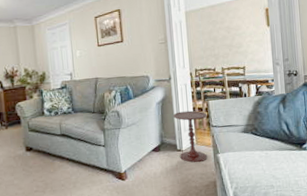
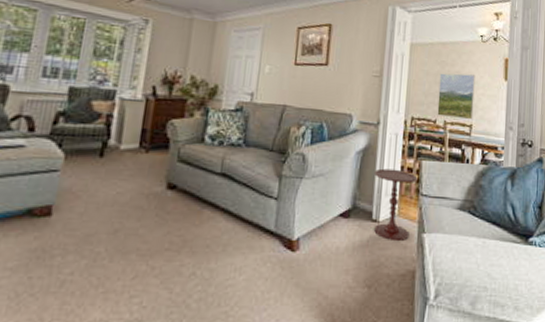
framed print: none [213,27,245,65] -> present [437,73,476,120]

